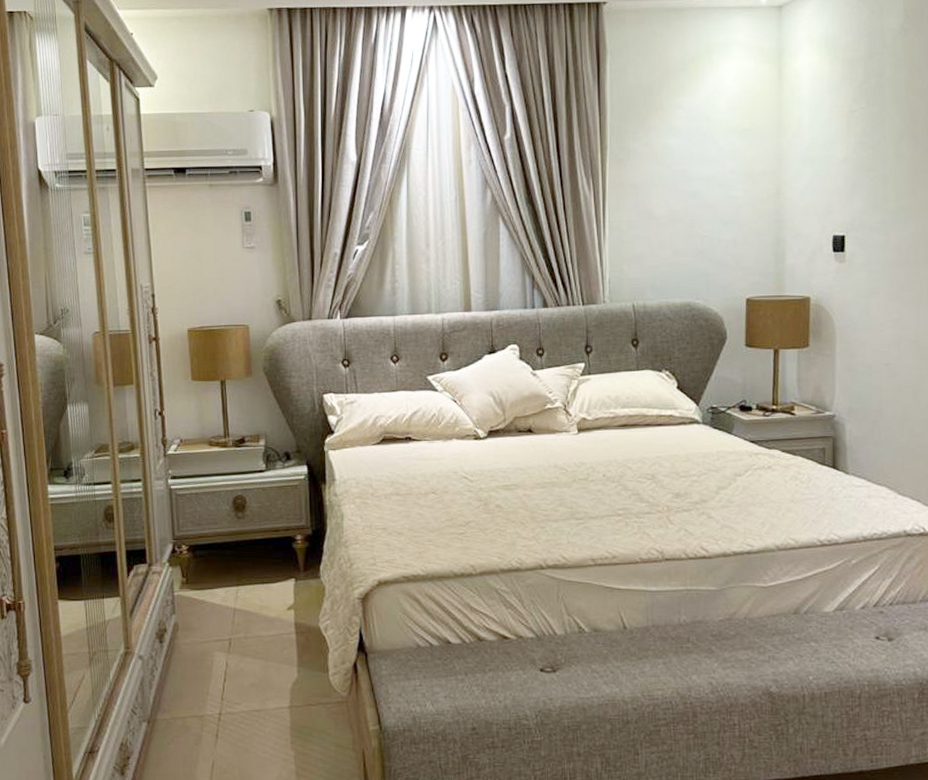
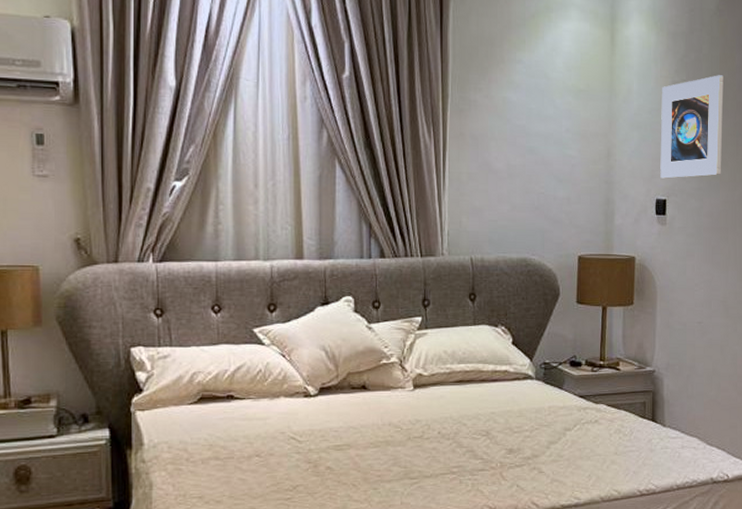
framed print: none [836,98,911,214] -> present [660,75,724,179]

